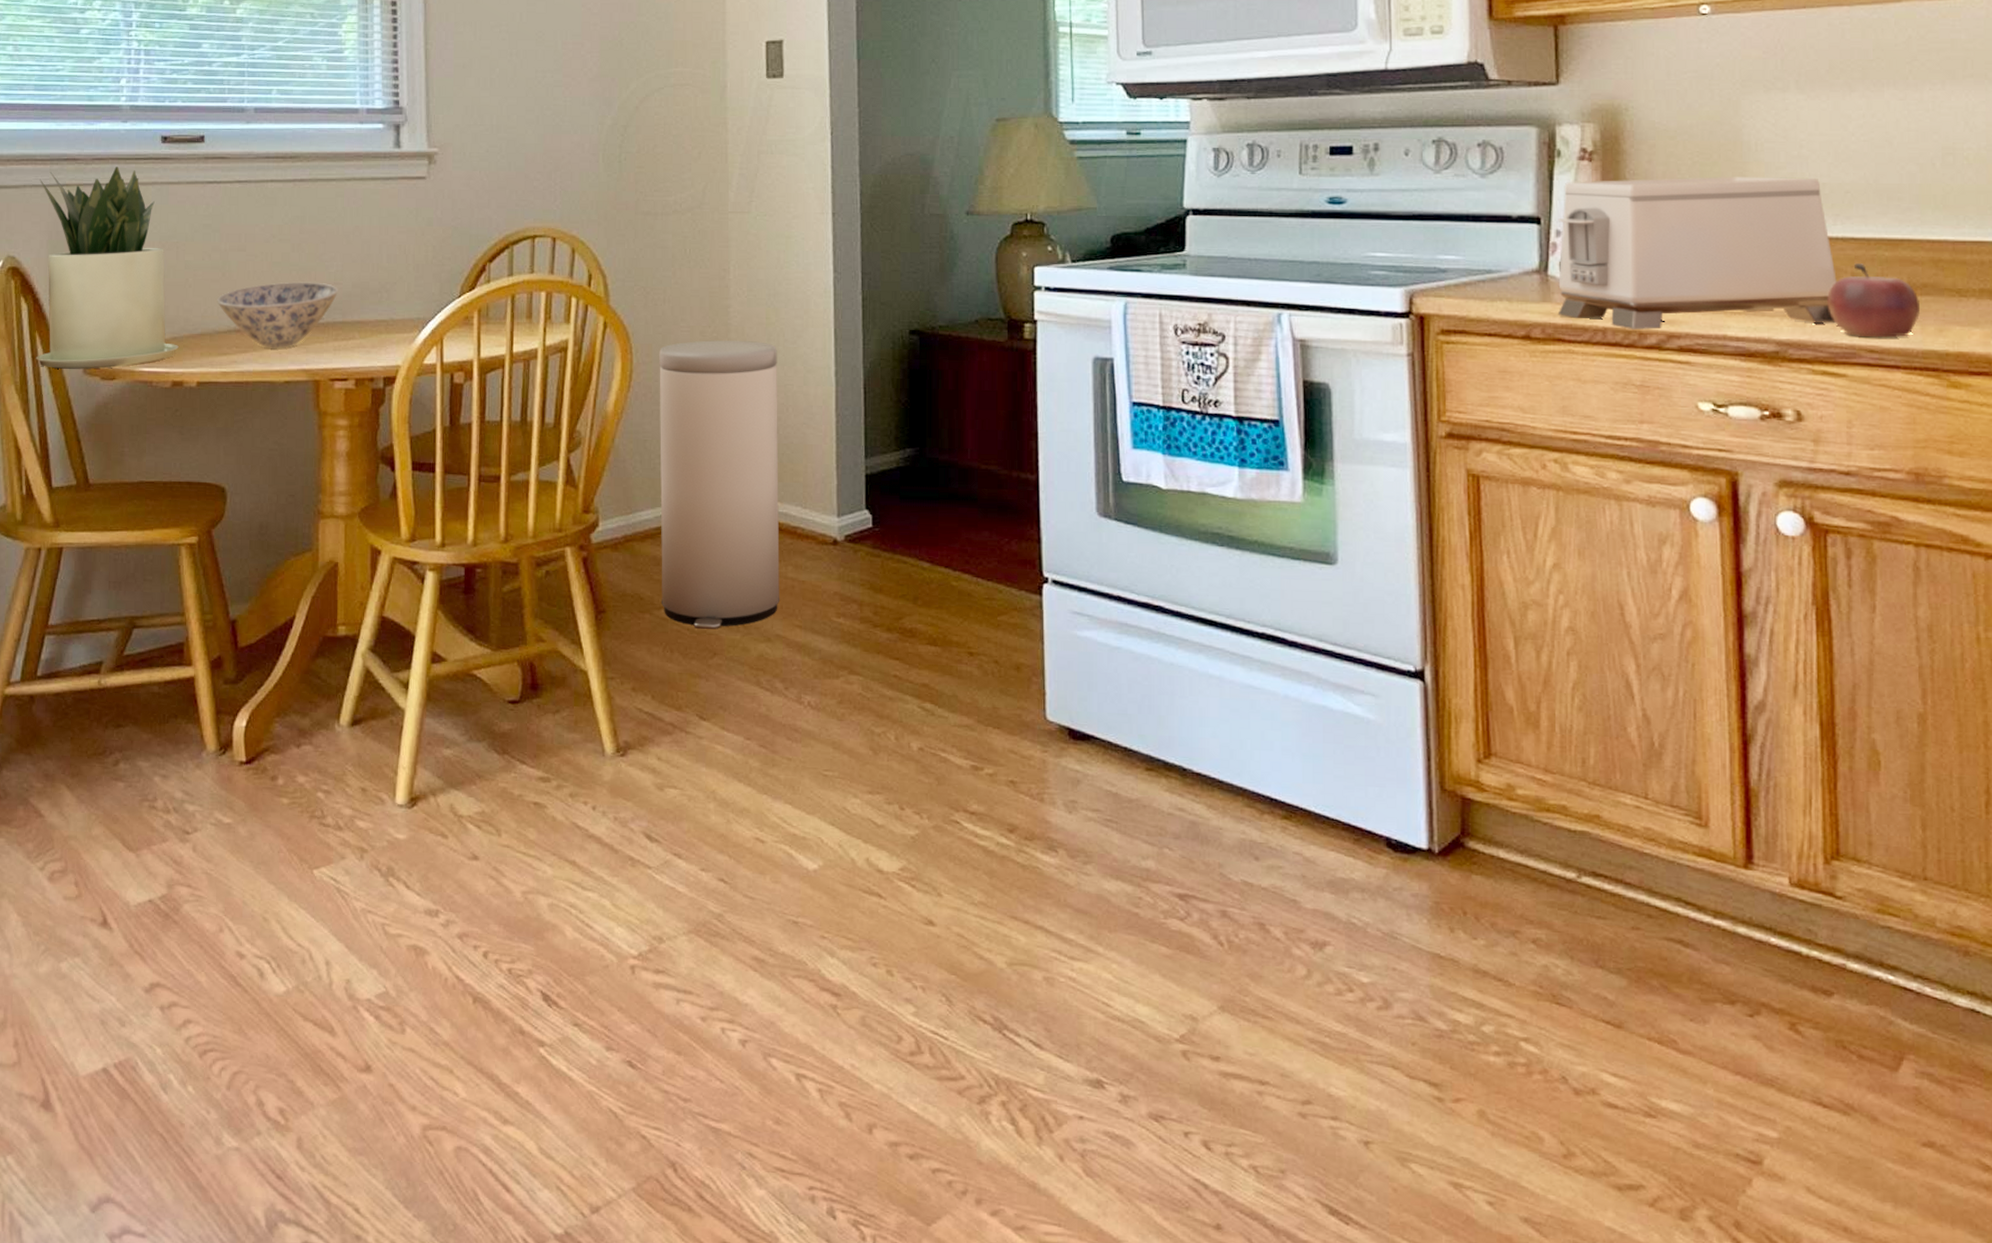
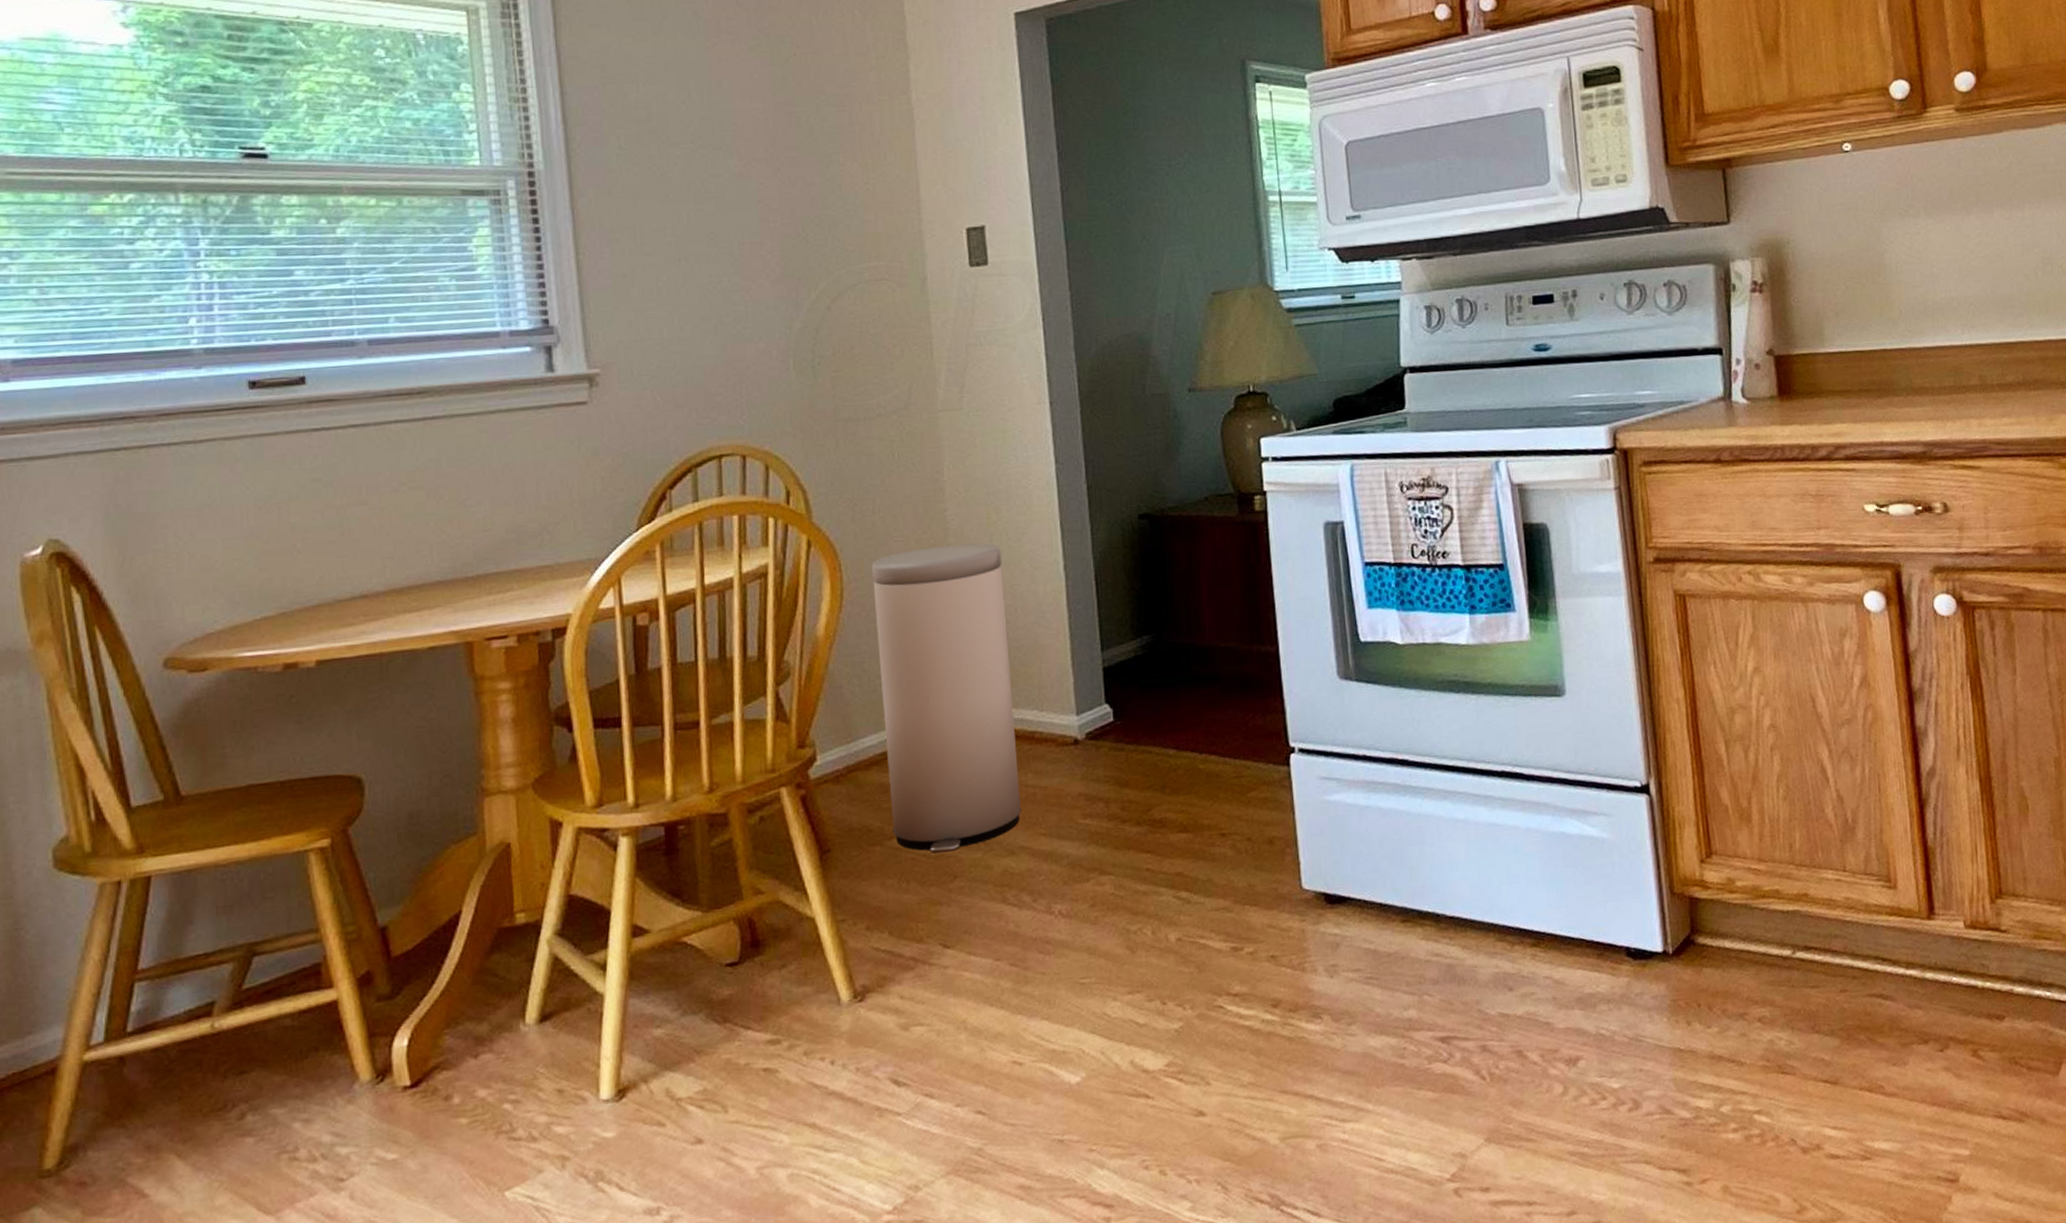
planter: present [35,167,179,370] -> none [87,421,289,667]
bowl: present [217,282,338,349] -> none [335,531,489,613]
toaster: present [1557,176,1837,330] -> none [1737,293,1970,445]
fruit: present [1827,263,1921,338] -> none [1961,366,2034,432]

